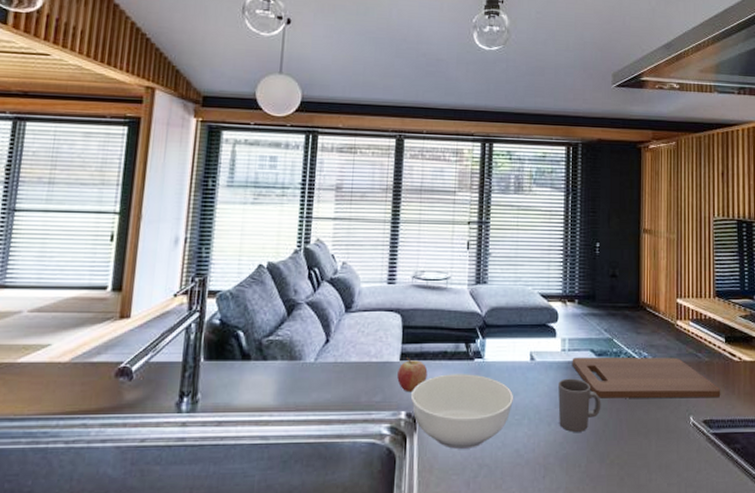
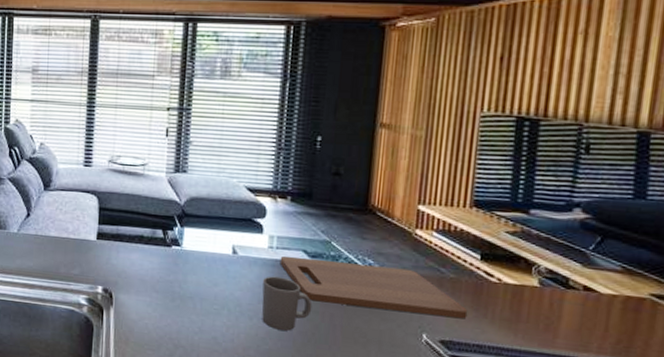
fruit: present [397,357,428,393] -> none [94,237,124,270]
bowl: present [410,374,514,449] -> none [107,257,213,329]

